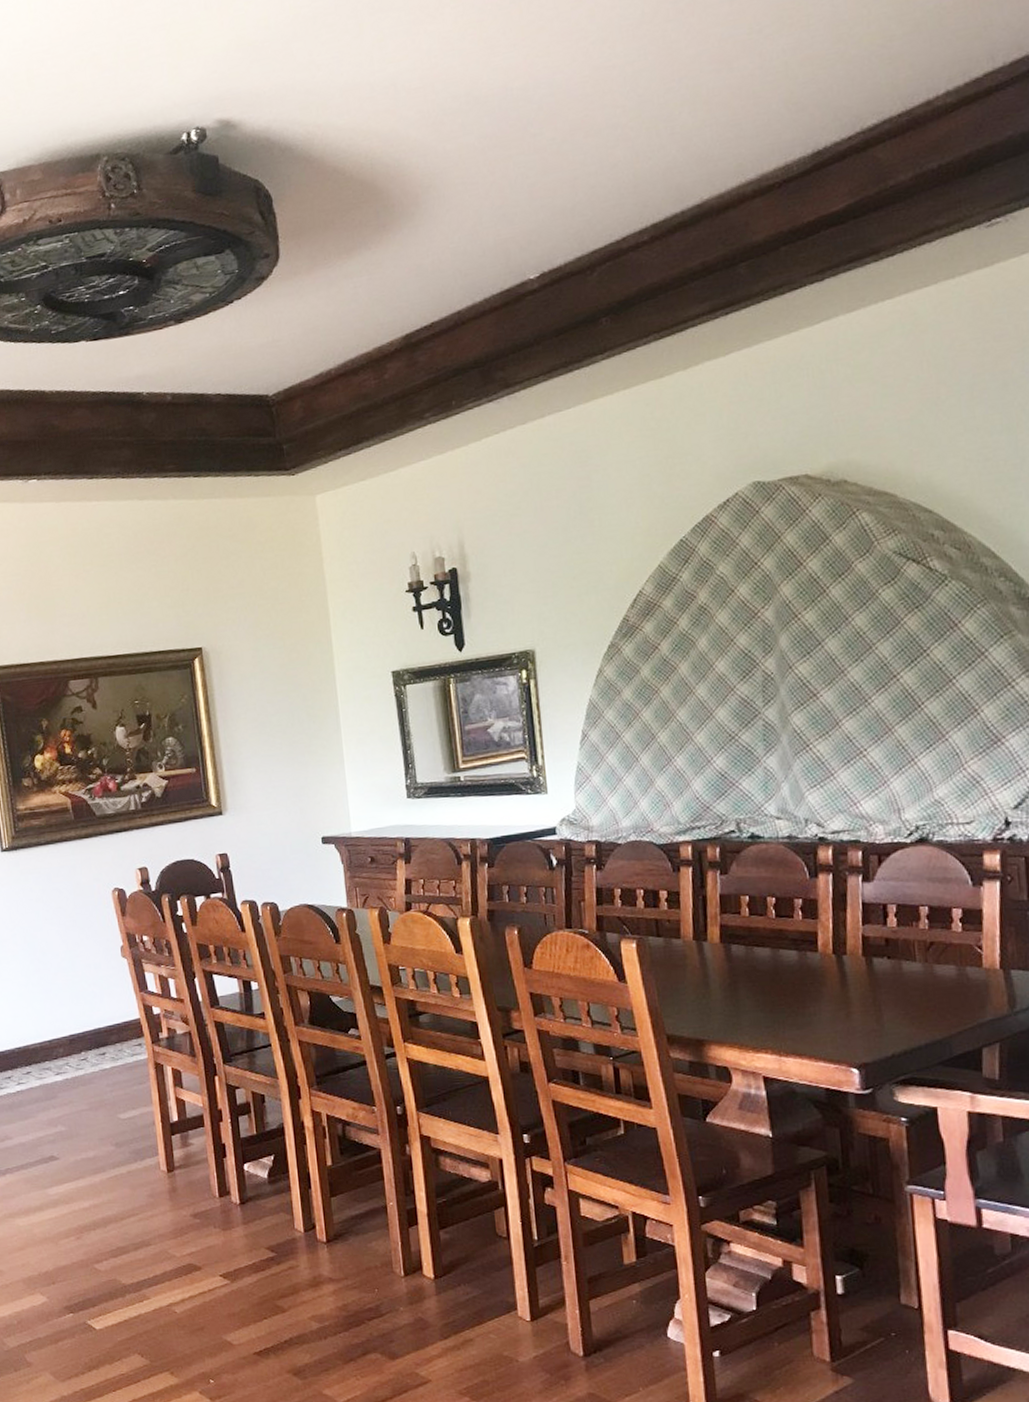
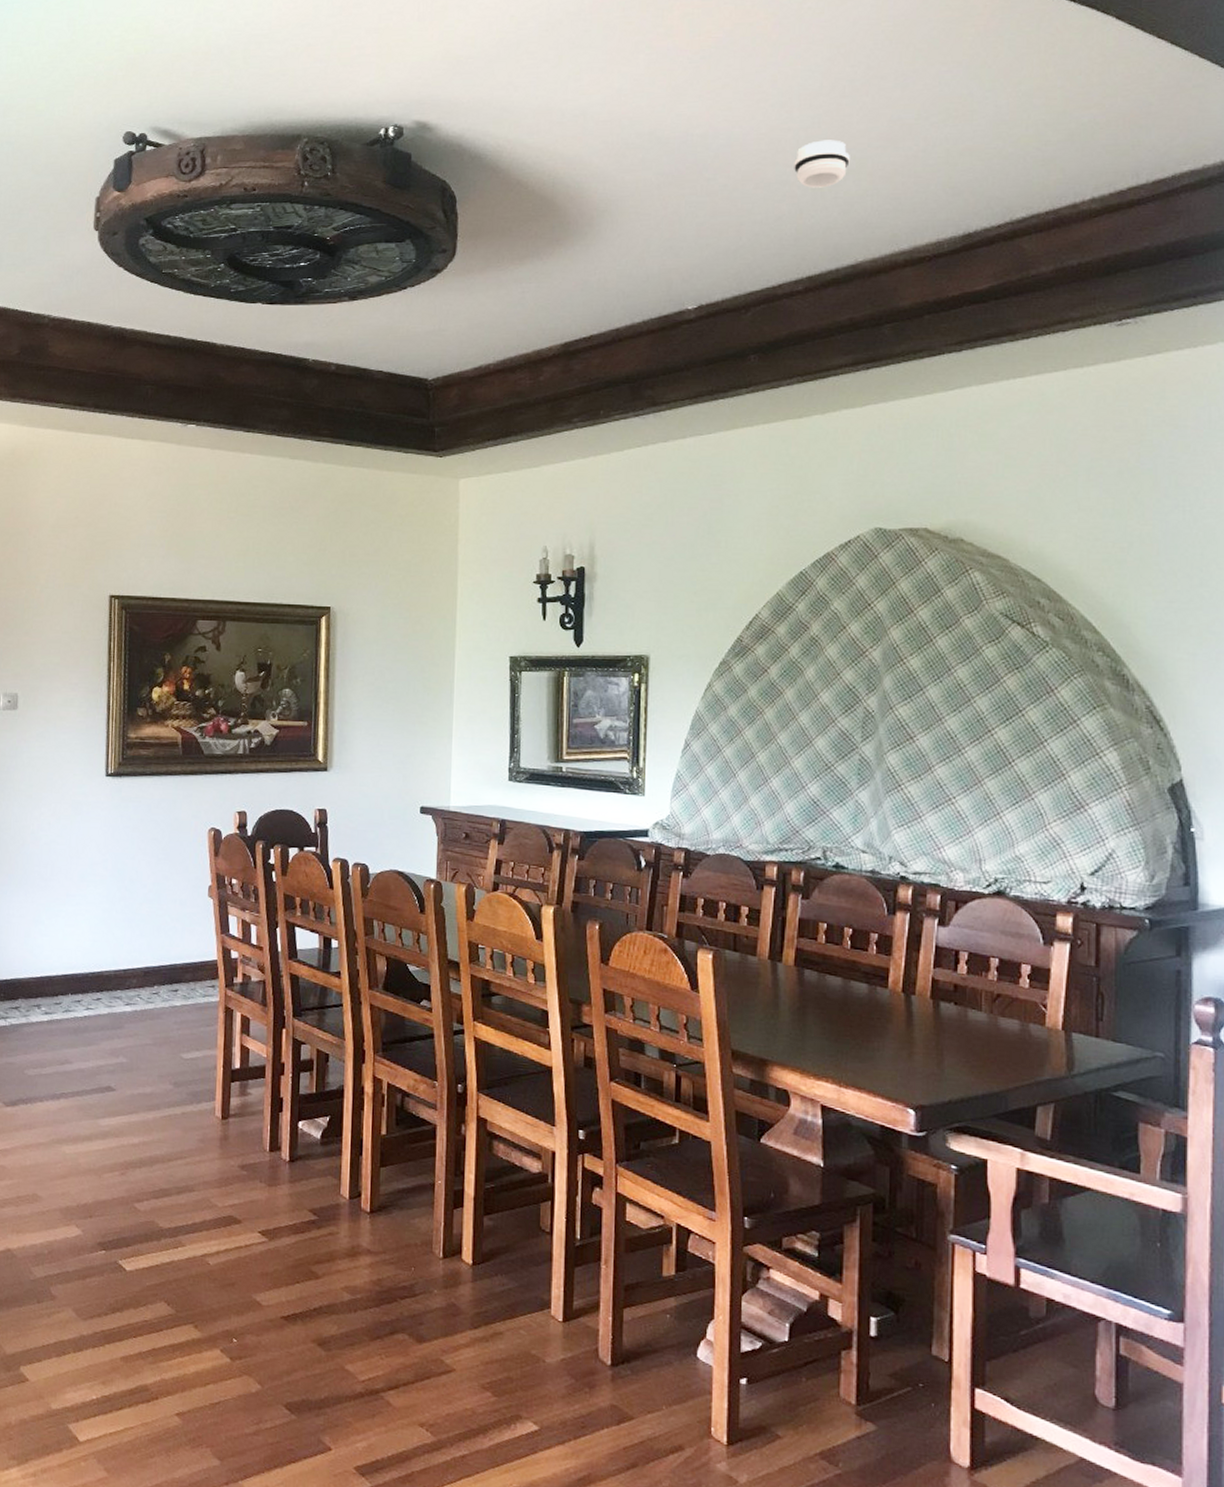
smoke detector: none [623,70,683,128] -> present [794,140,850,188]

